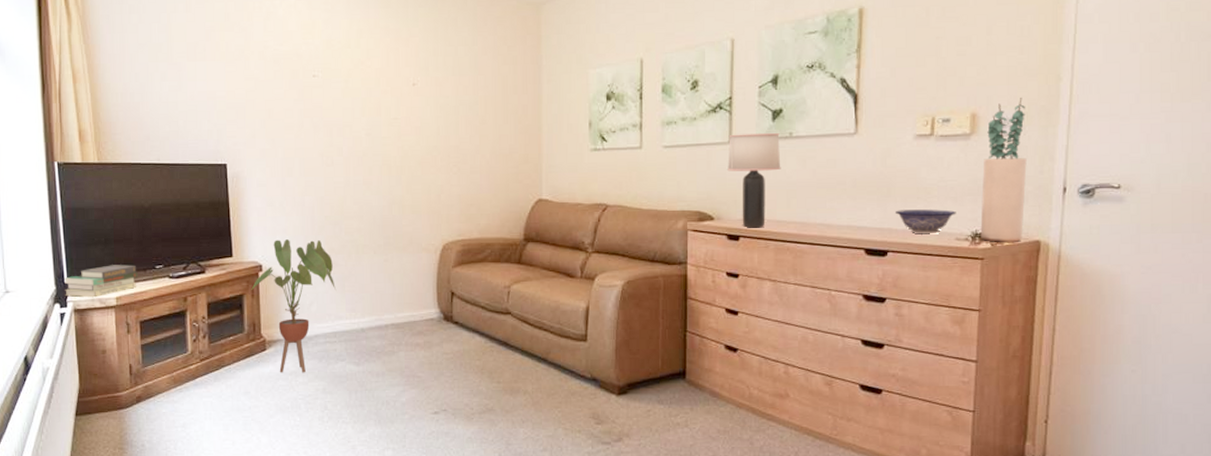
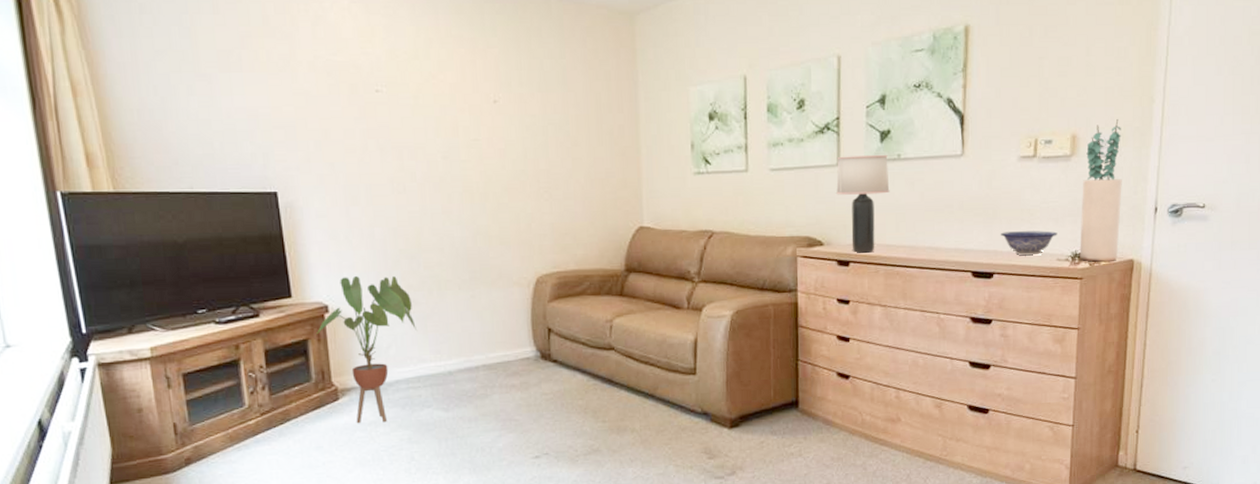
books: present [65,265,138,298] -> none [82,310,177,349]

